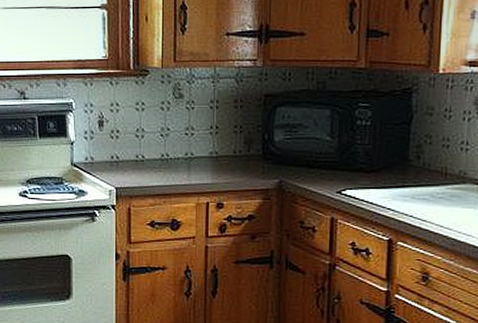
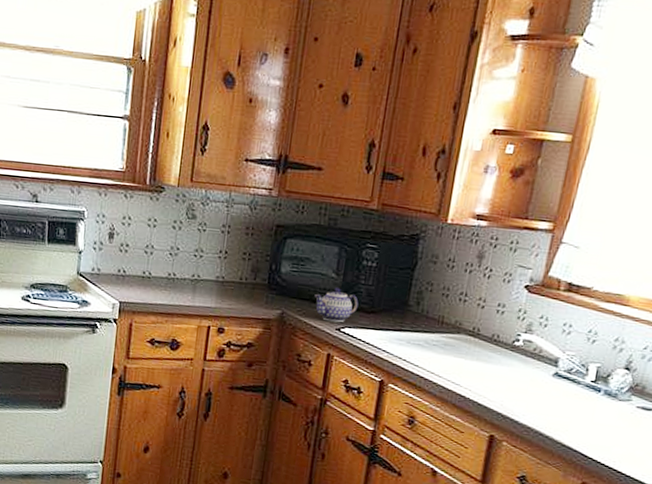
teapot: none [311,150,357,186] -> present [314,287,359,323]

